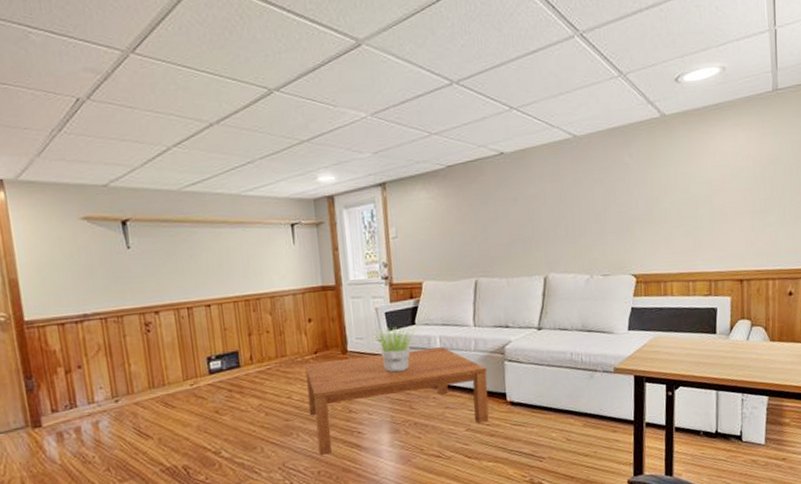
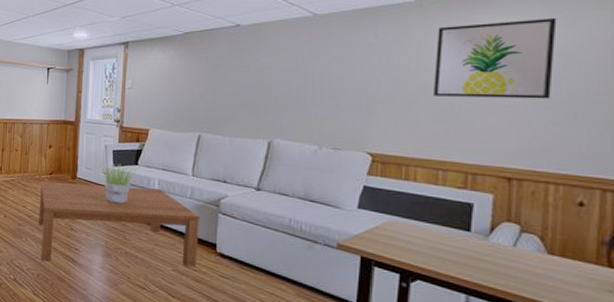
wall art: none [680,127,768,211] -> present [434,18,557,99]

